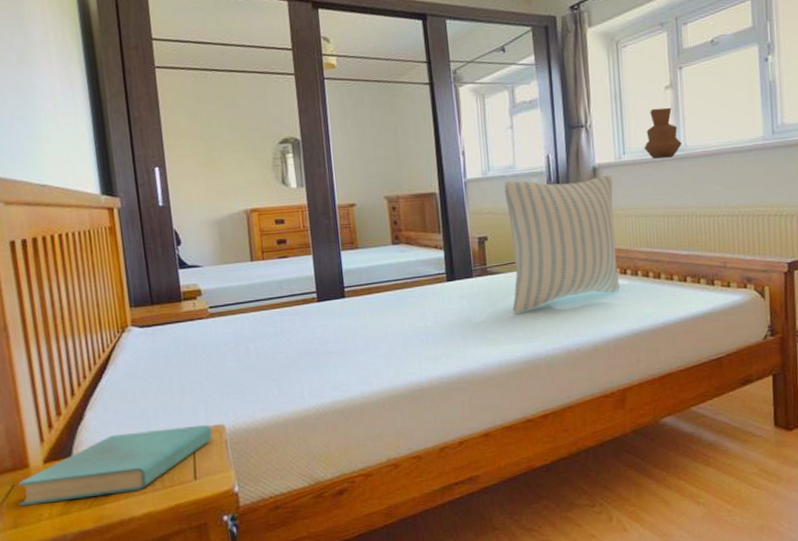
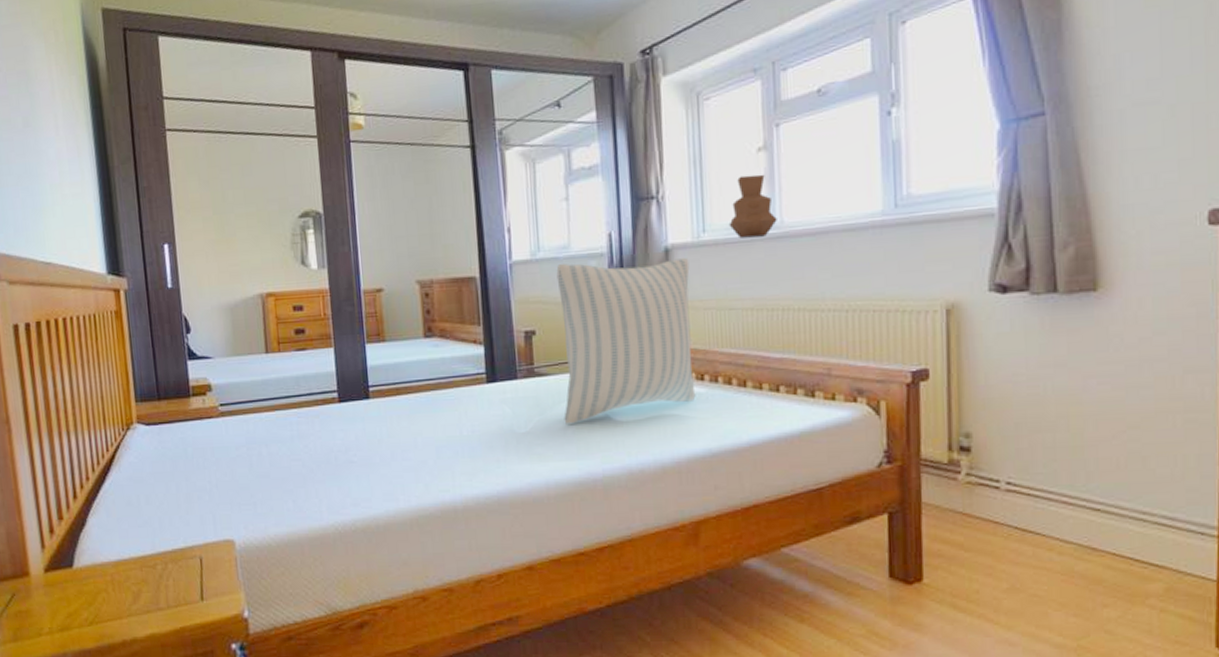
book: present [18,424,212,507] -> none [18,538,221,618]

